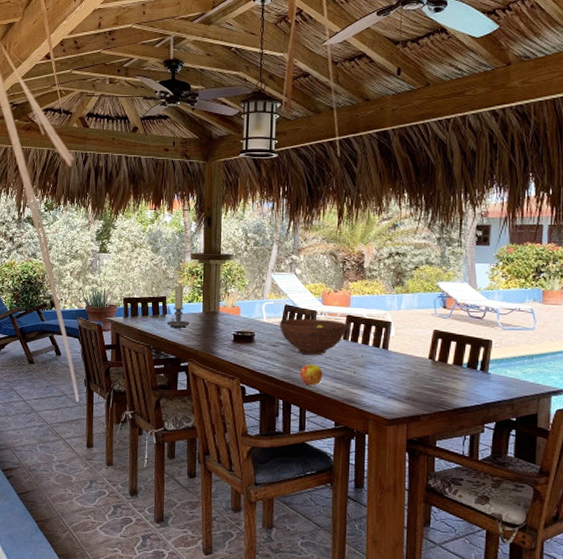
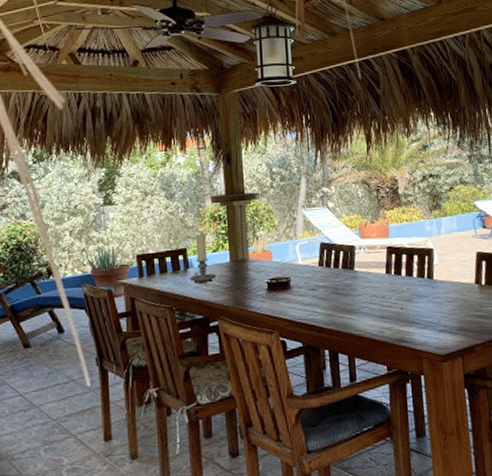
fruit bowl: present [279,318,347,356] -> none [316,253,389,296]
apple: present [299,364,323,386] -> none [344,304,369,330]

